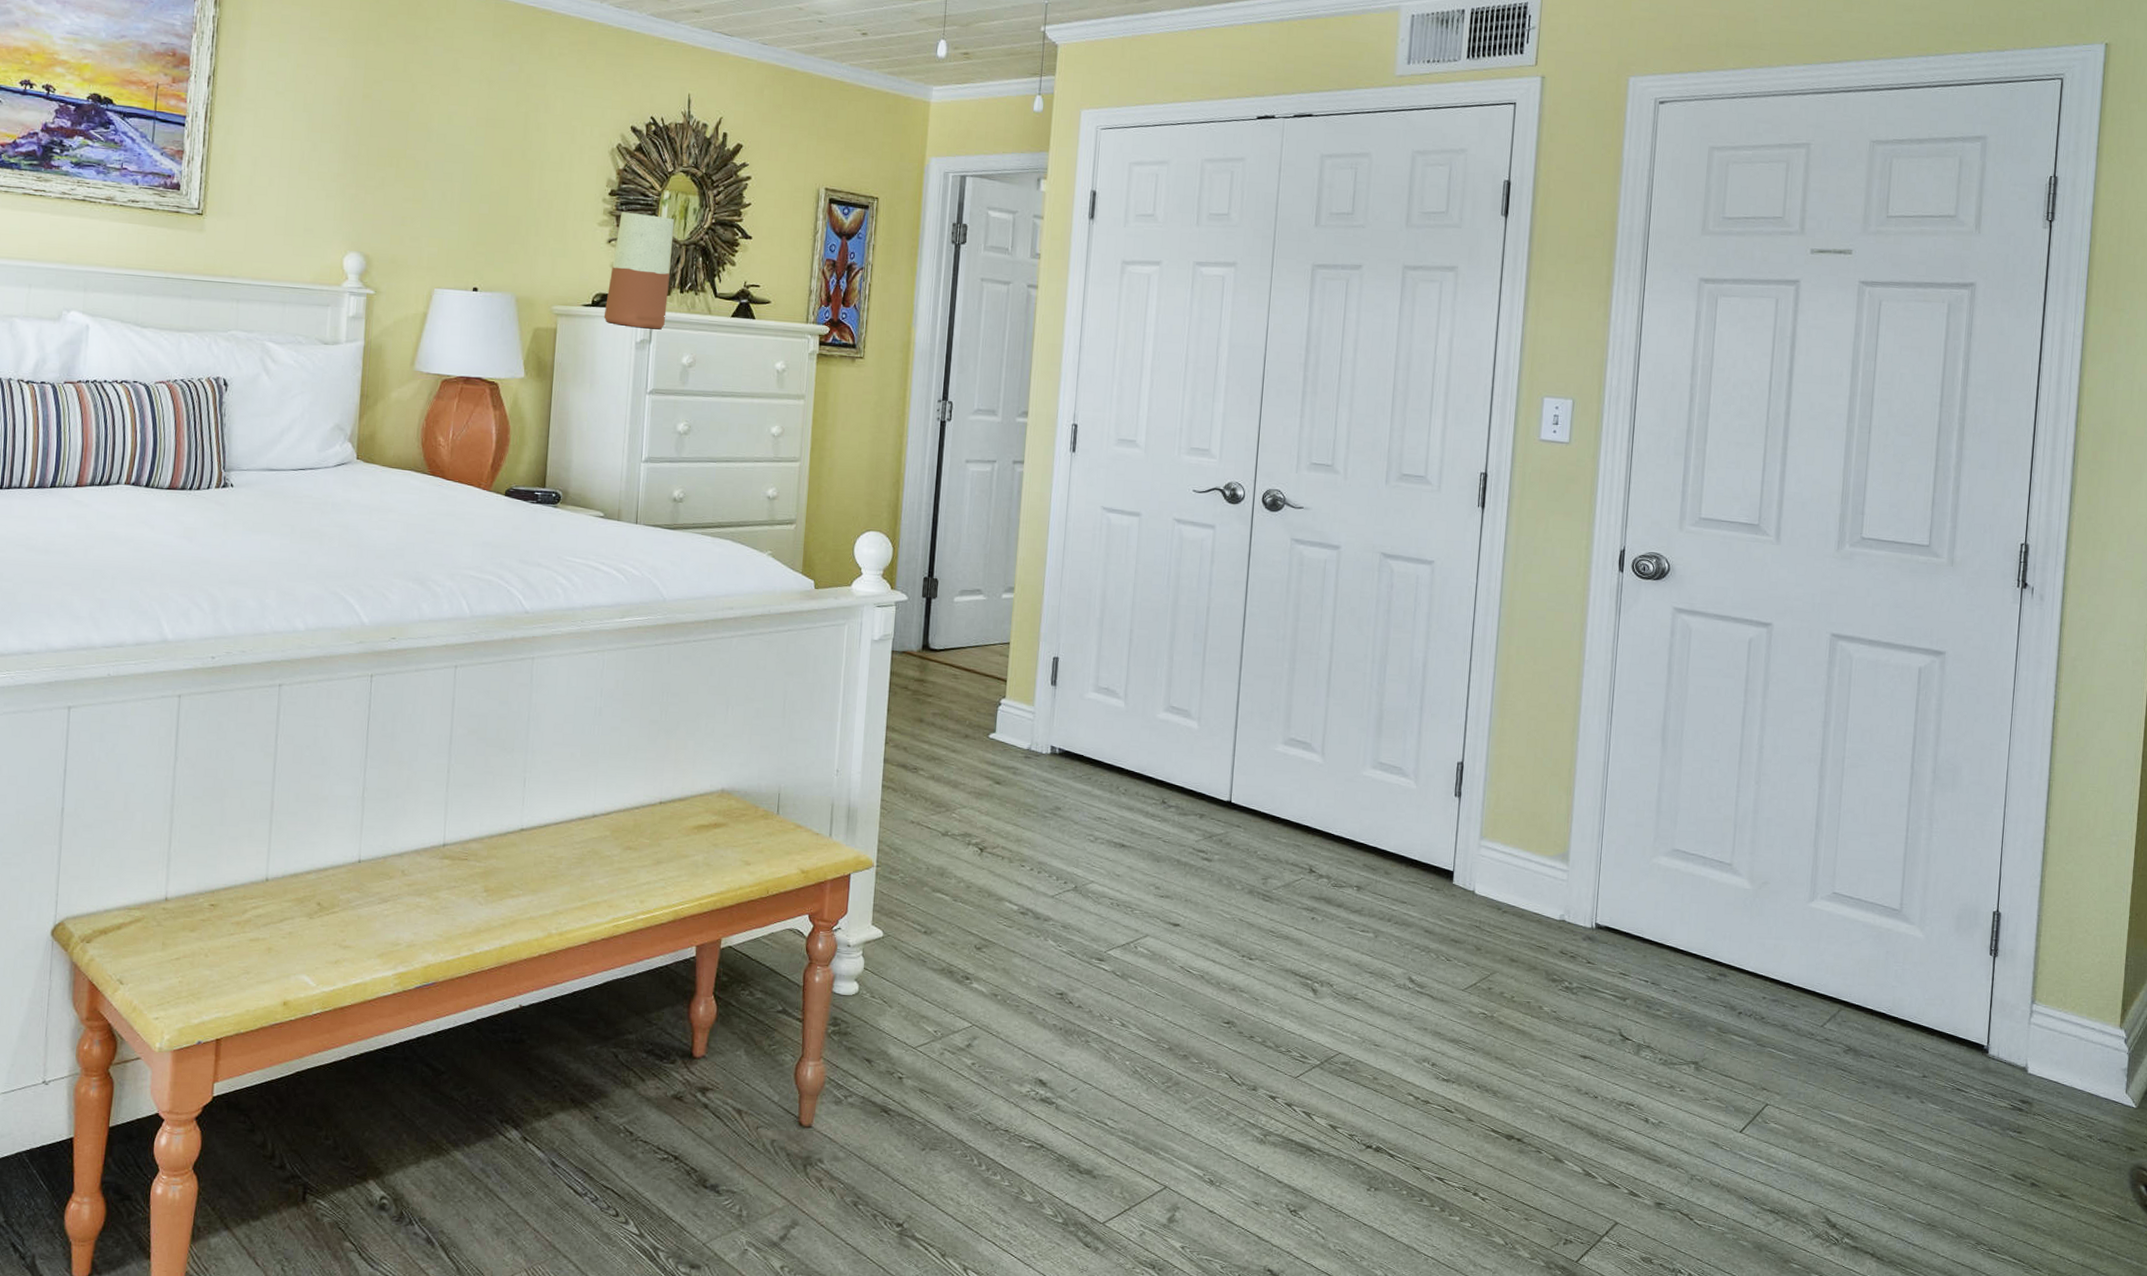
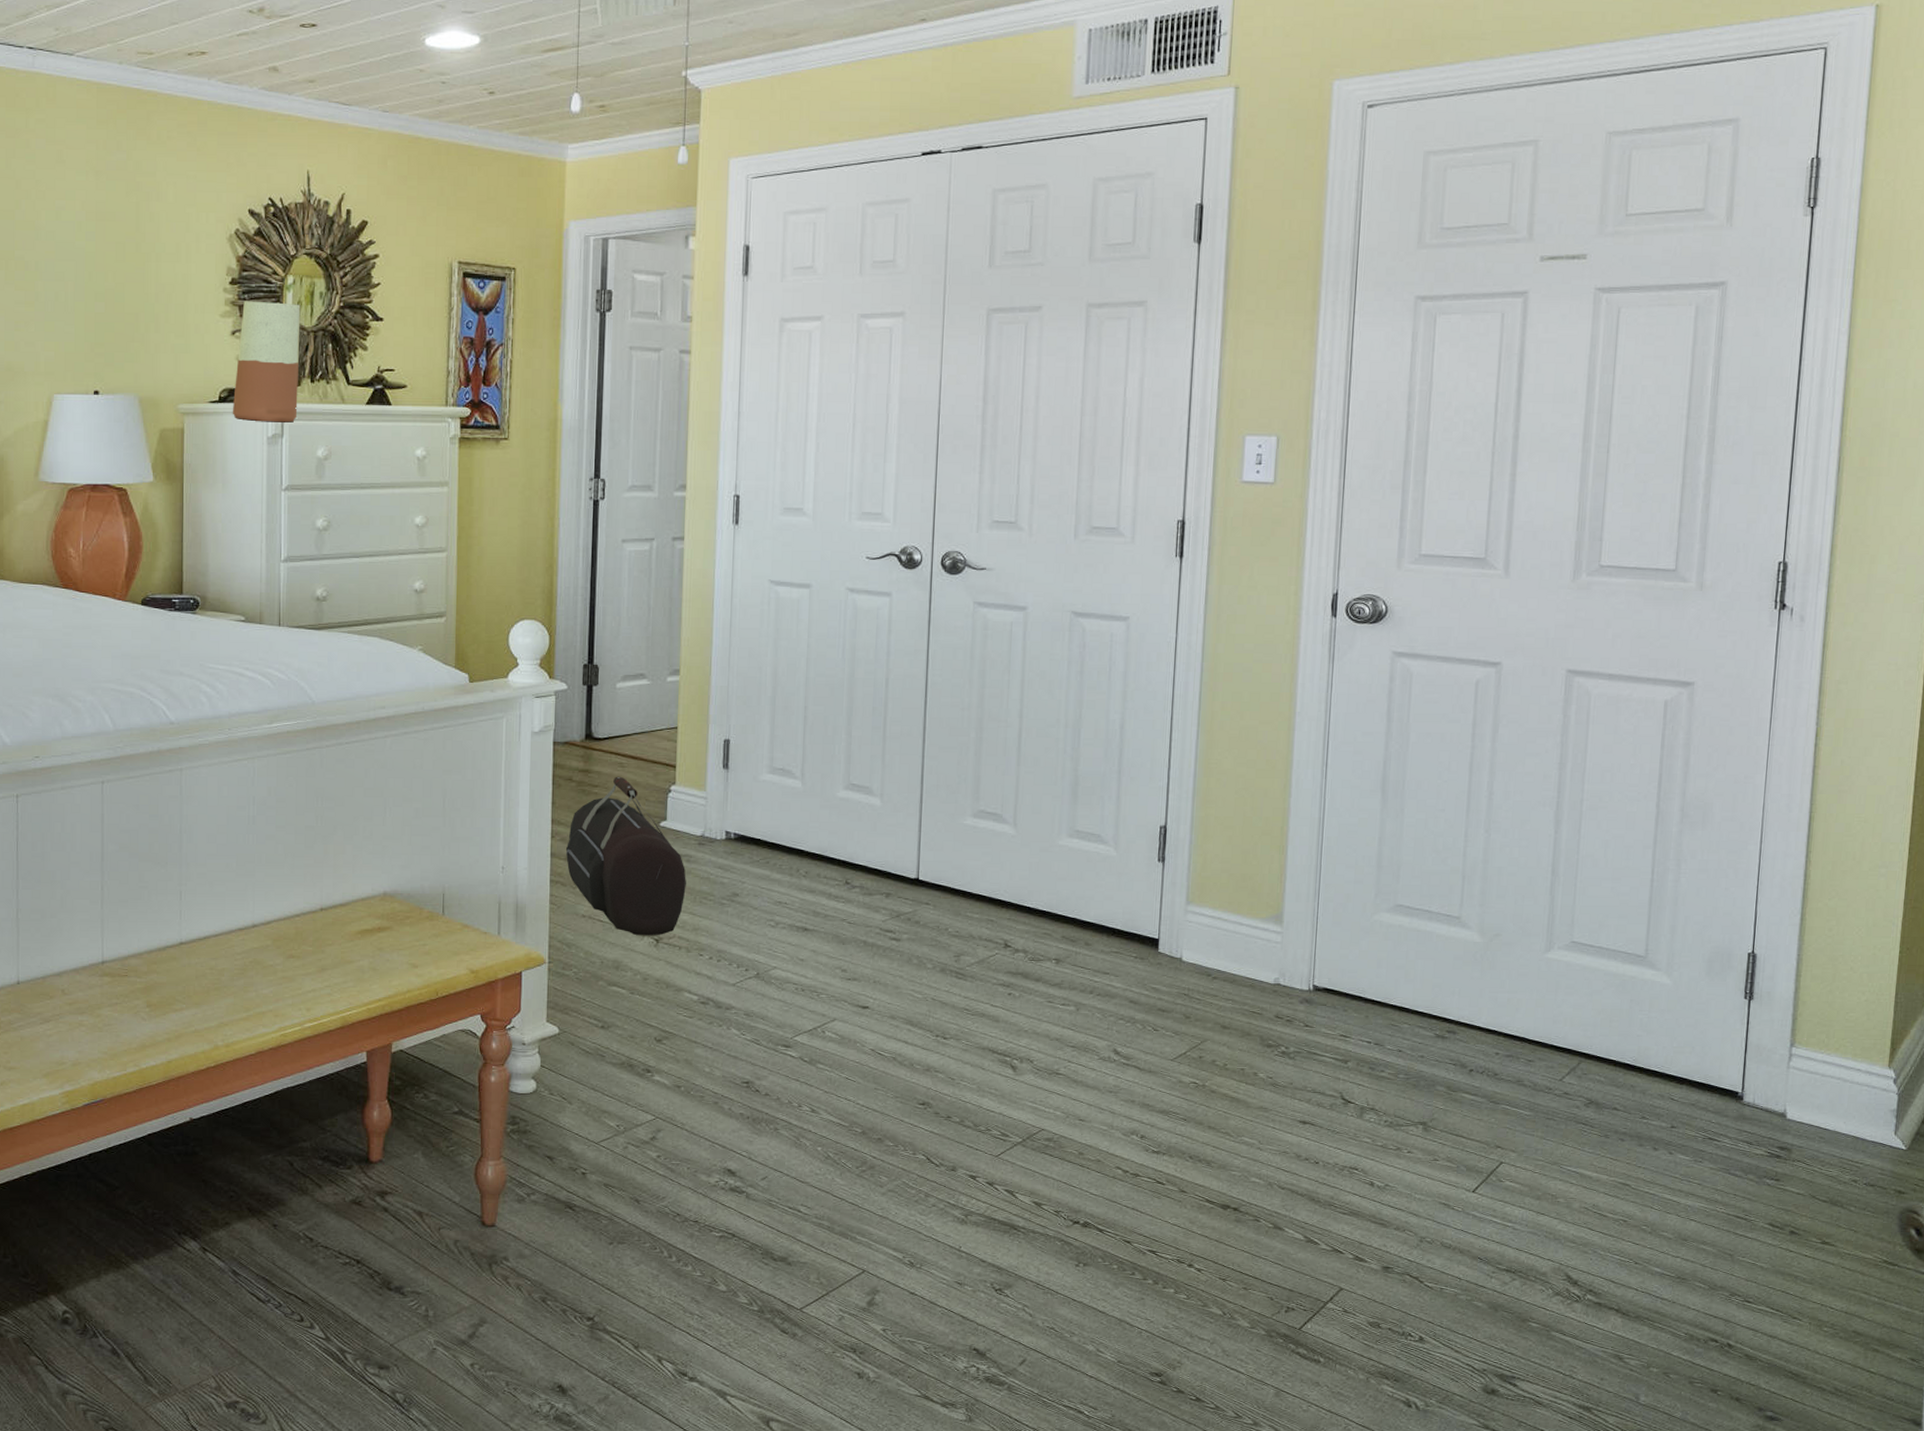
duffel bag: none [898,687,1012,845] -> present [565,776,686,936]

